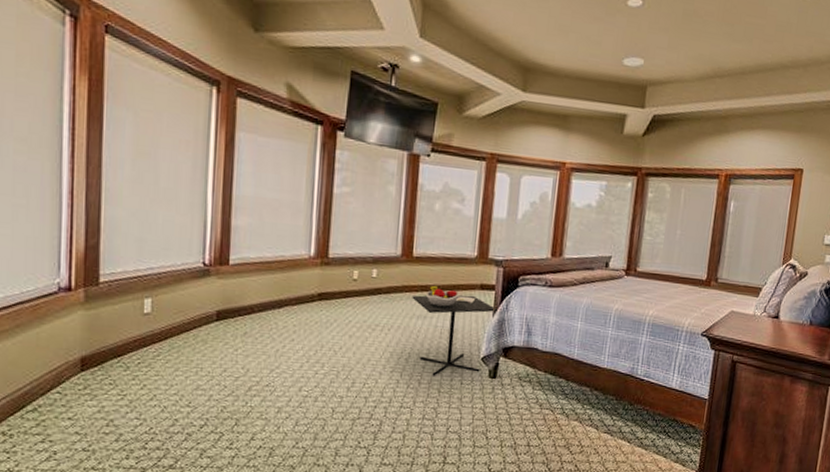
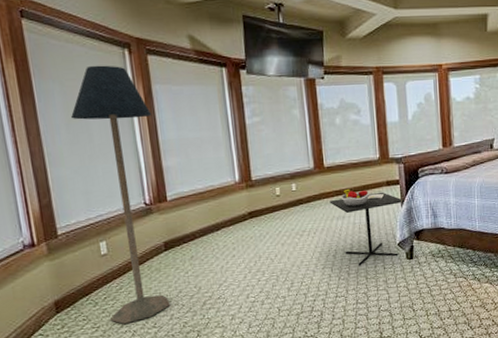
floor lamp: none [140,98,230,397] -> present [71,65,171,324]

